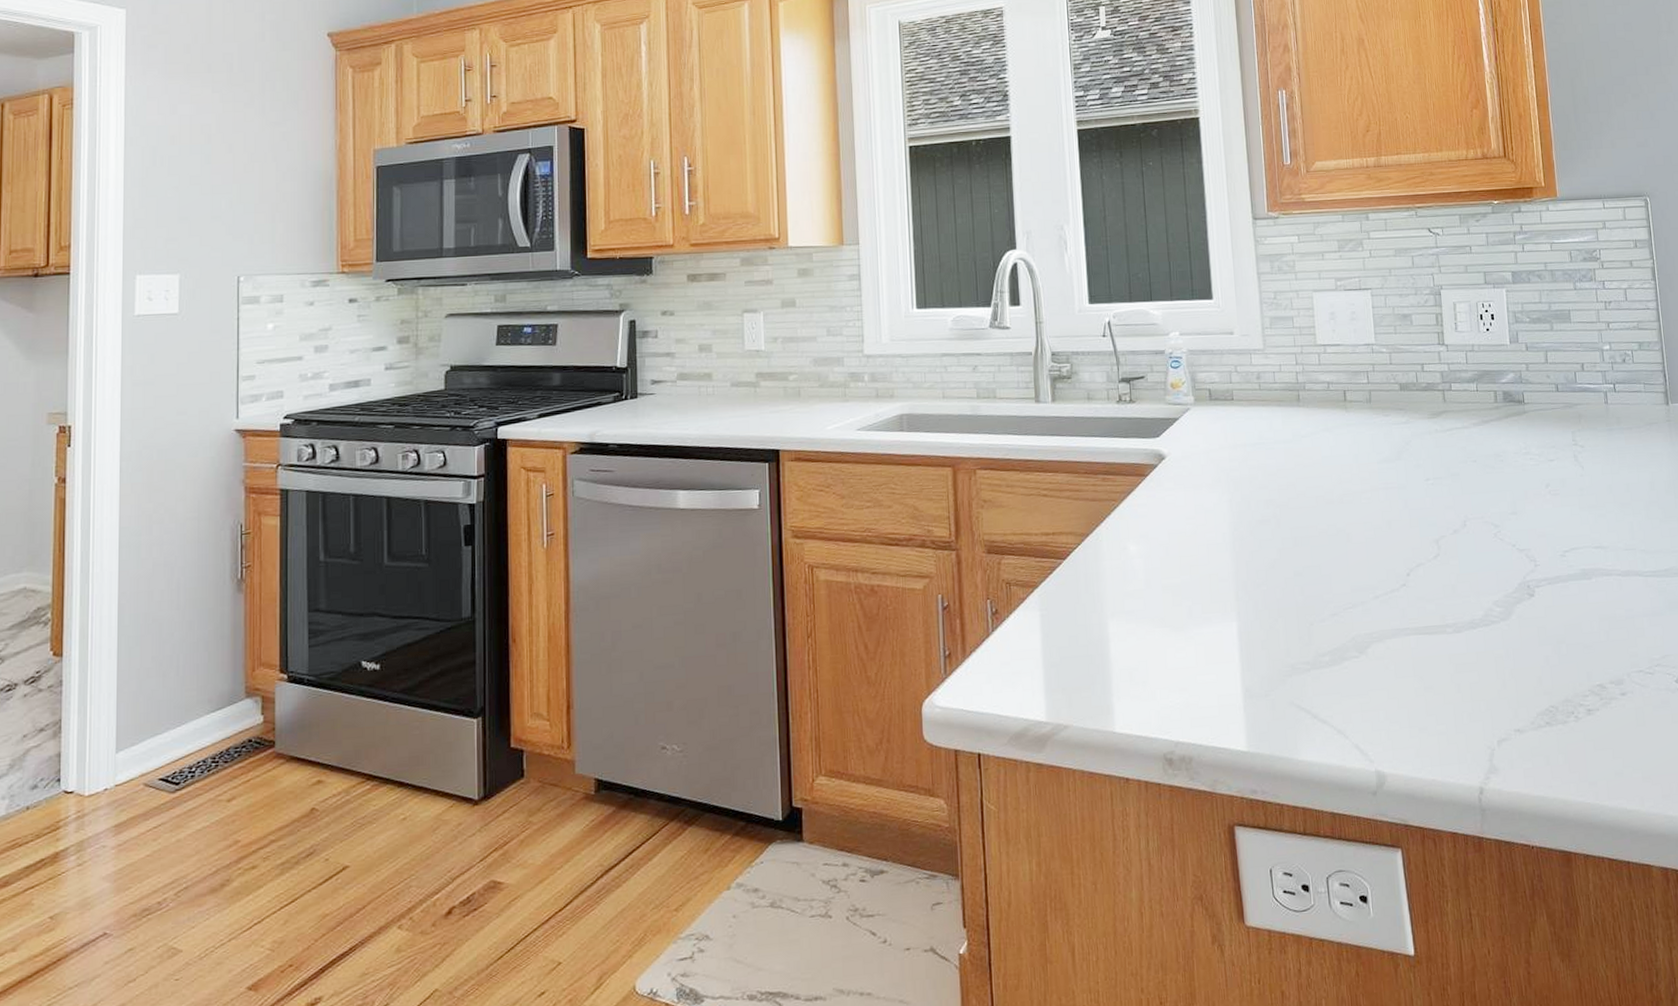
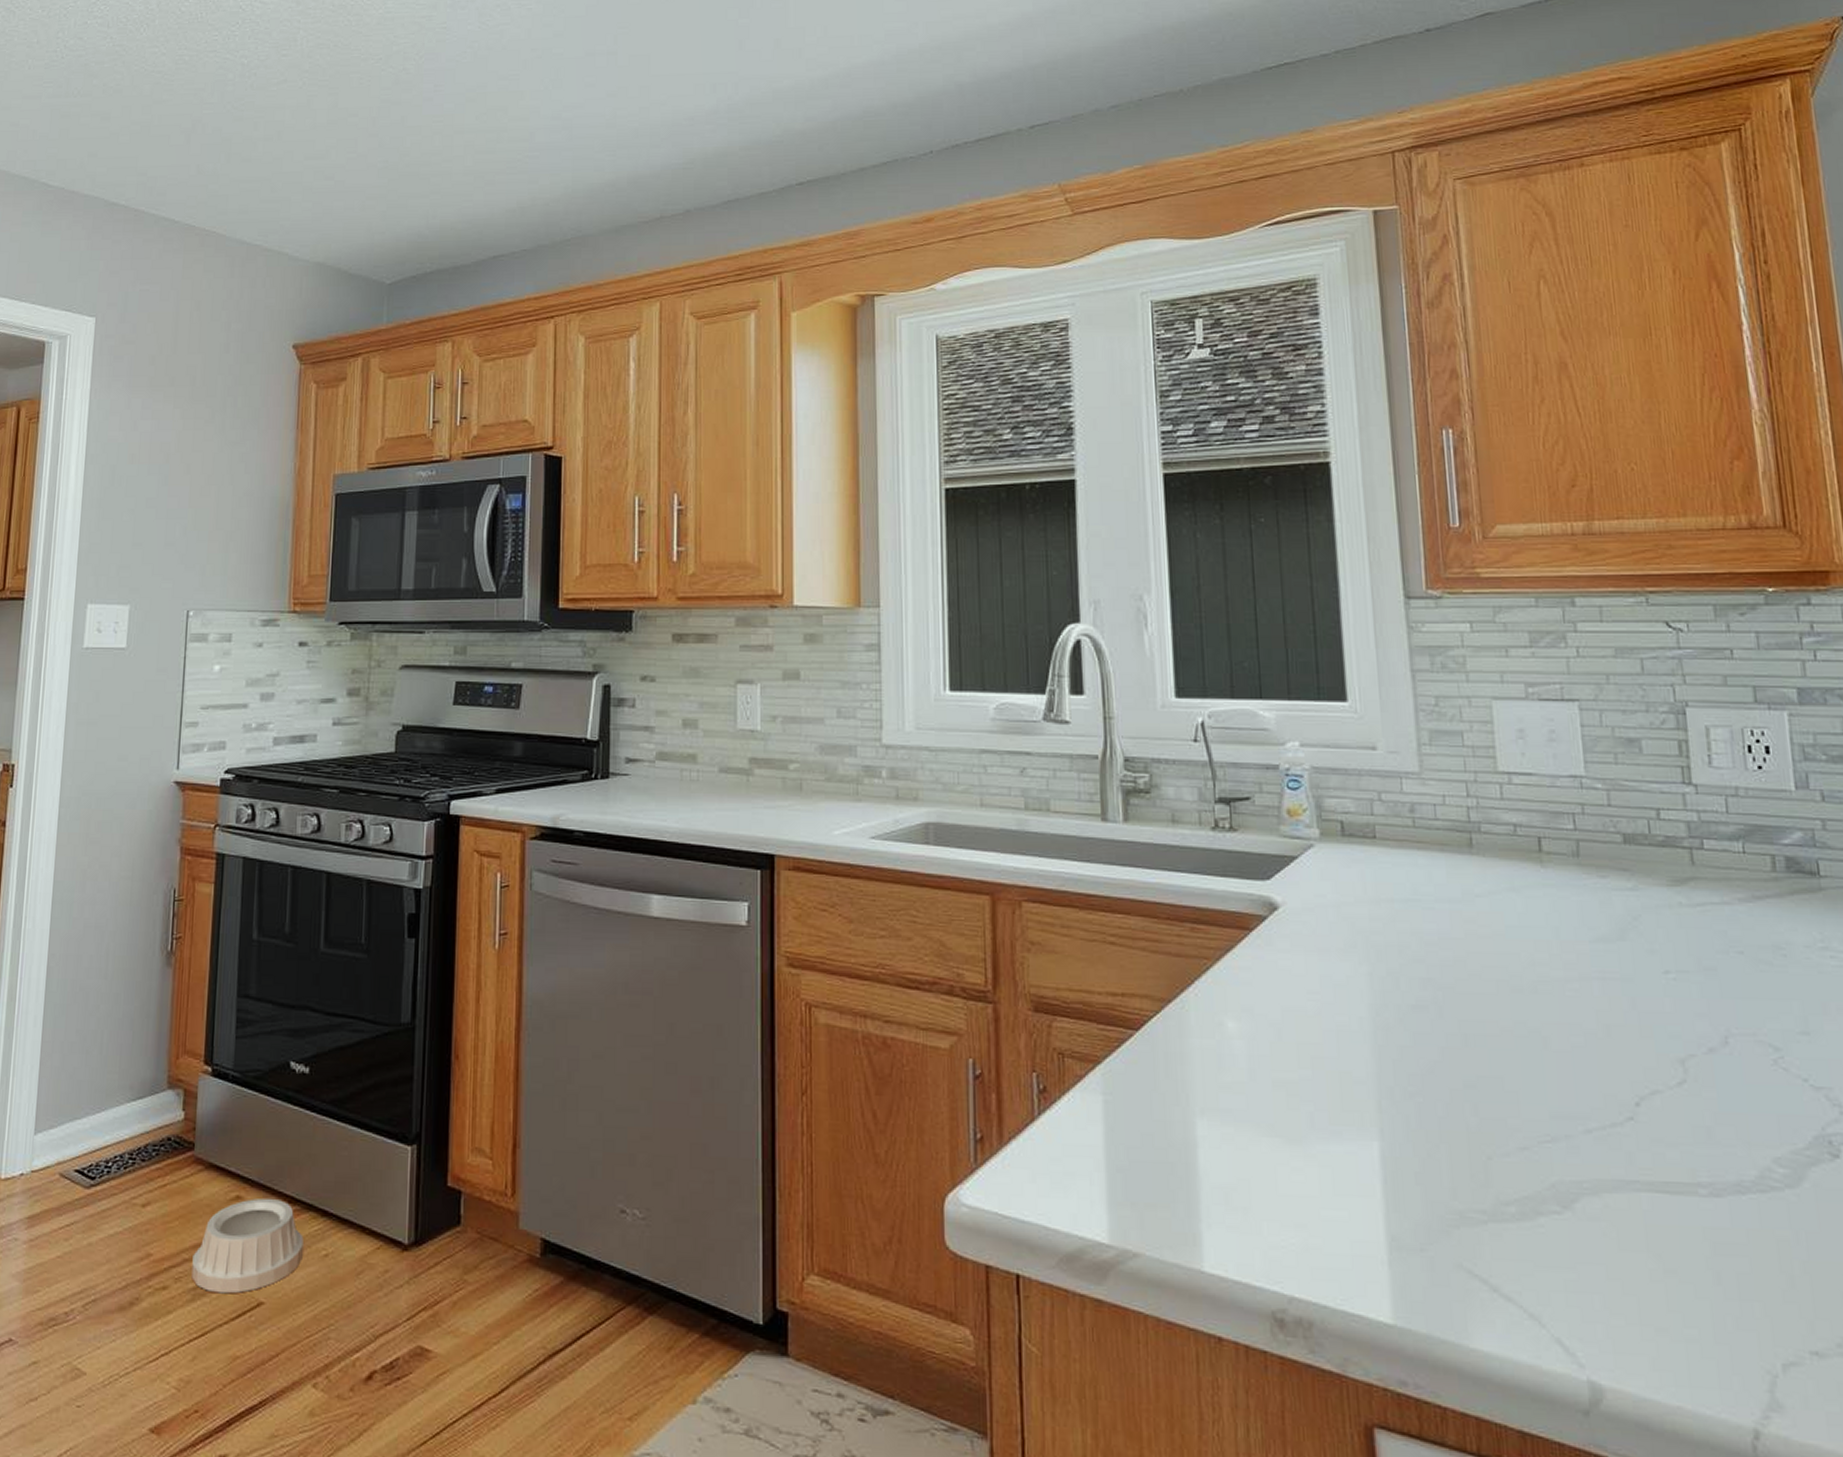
pet bowl: none [279,778,383,865] -> present [191,1197,304,1294]

